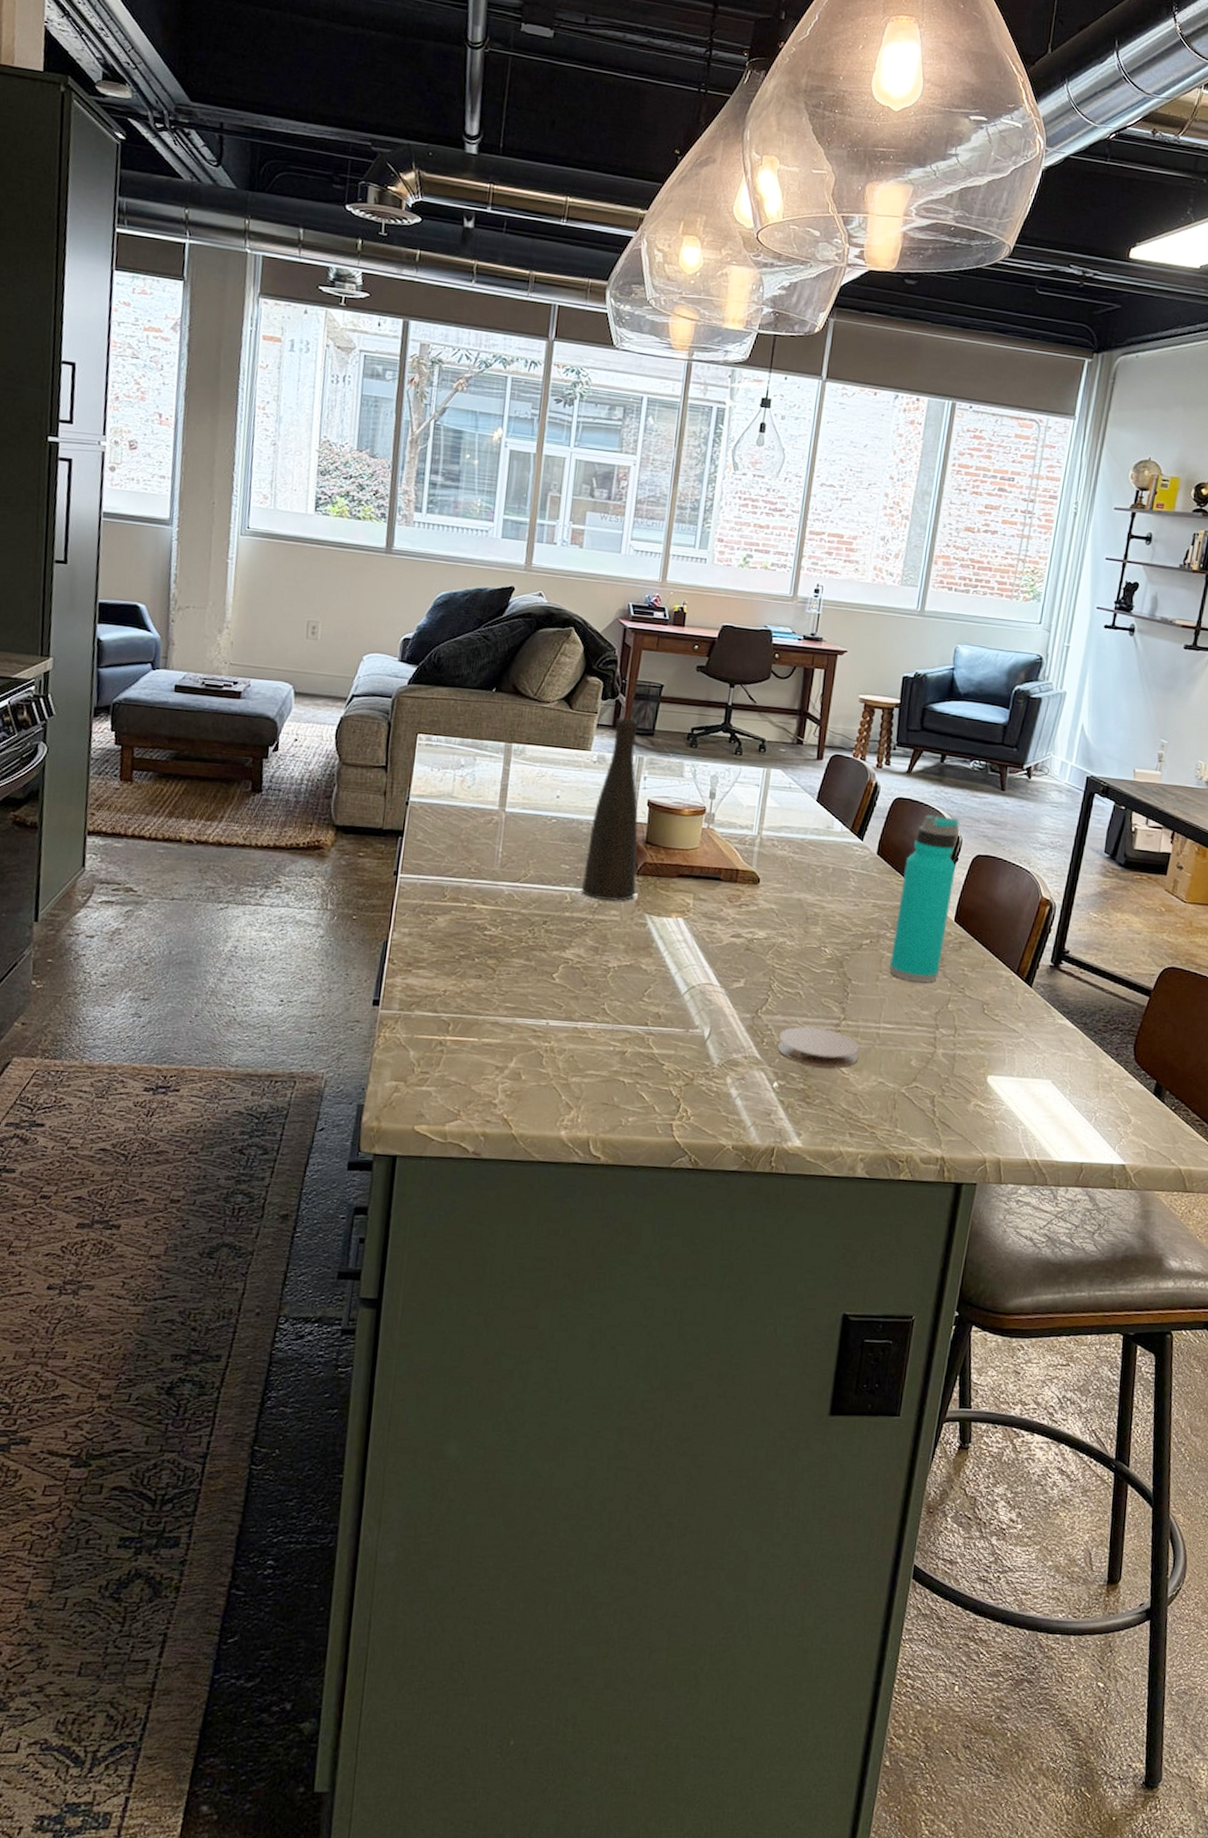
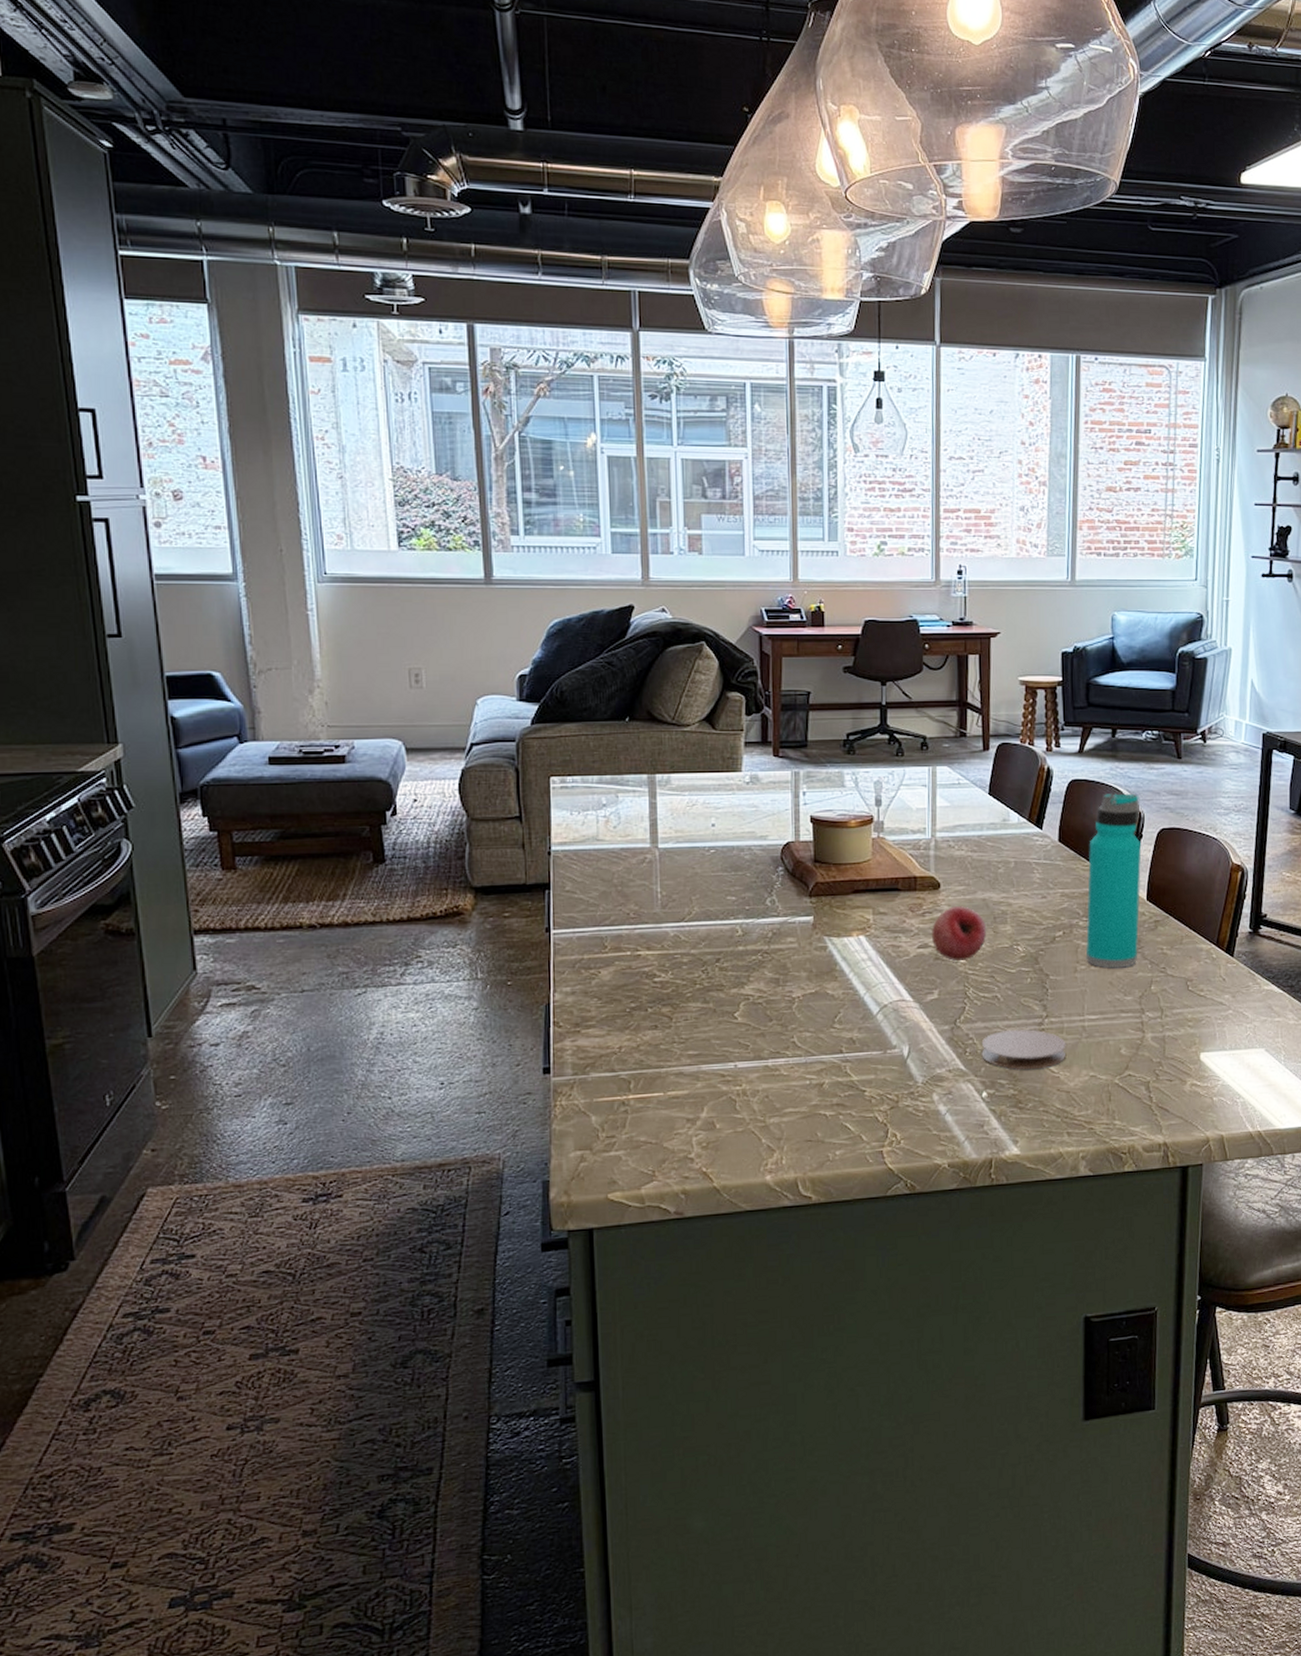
vase: present [581,718,638,901] -> none [752,732,811,928]
fruit: none [745,902,799,955] -> present [932,906,987,961]

